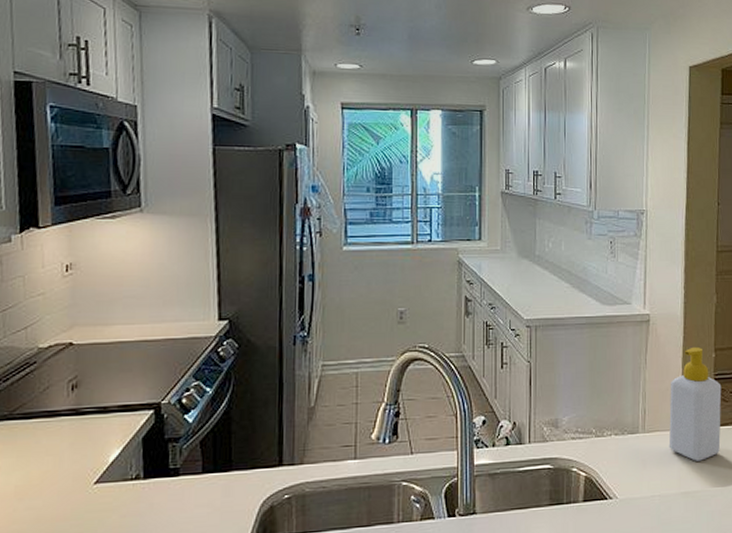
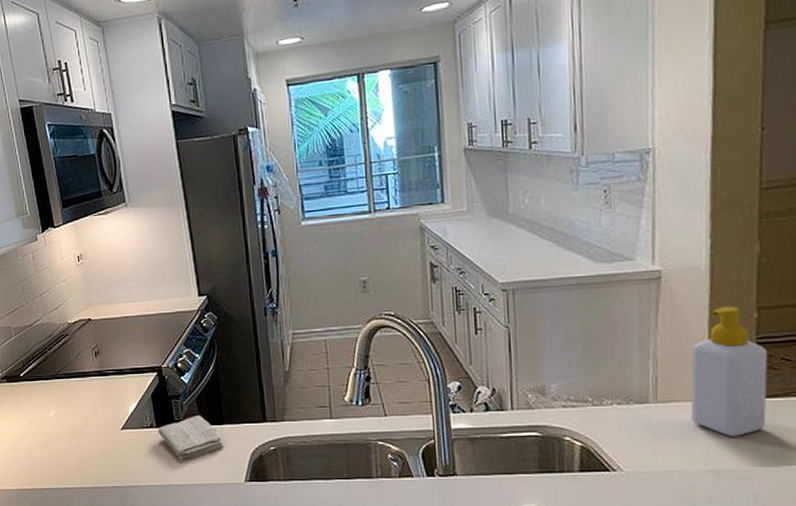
washcloth: none [144,461,229,519] -> present [157,415,224,461]

